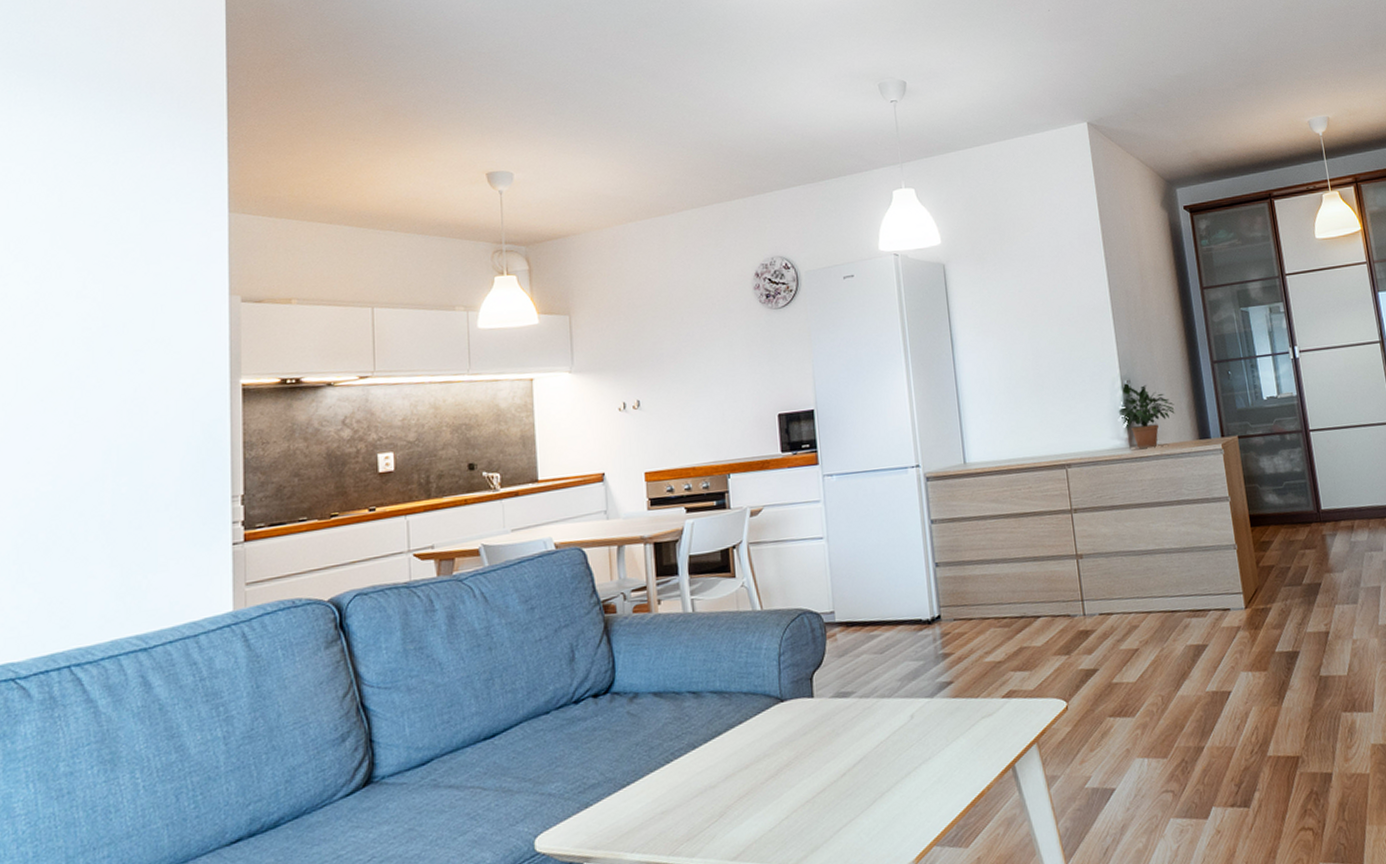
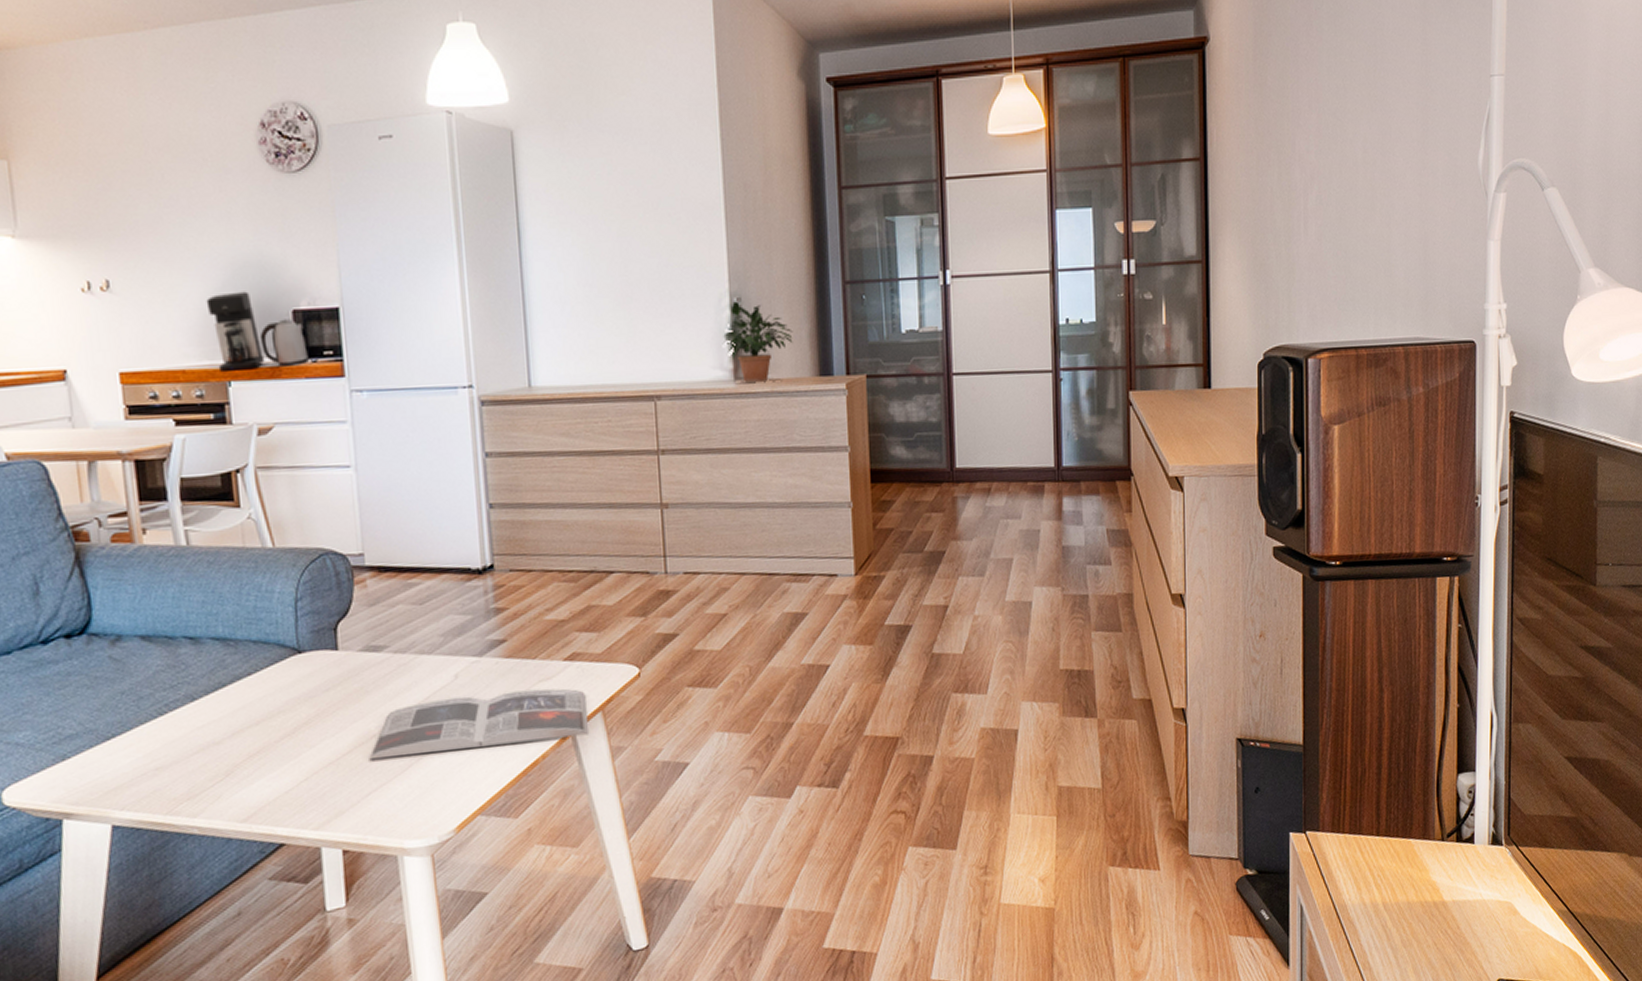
coffee maker: none [712,402,757,468] -> present [206,291,265,373]
kettle: none [752,421,791,461] -> present [259,318,309,368]
magazine: none [840,723,1027,797] -> present [369,688,590,760]

